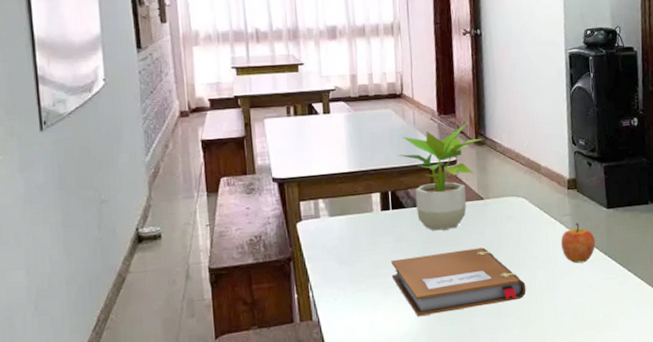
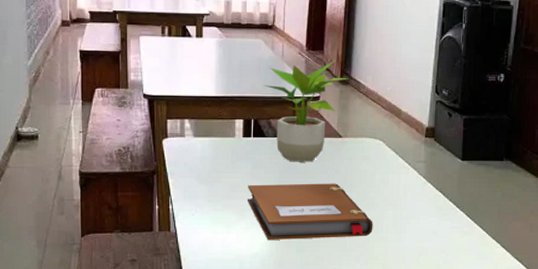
apple: present [561,222,596,264] -> none [412,170,446,209]

